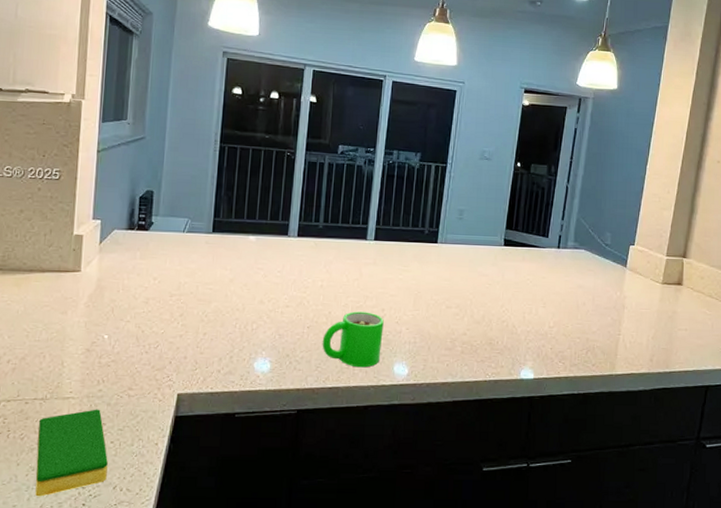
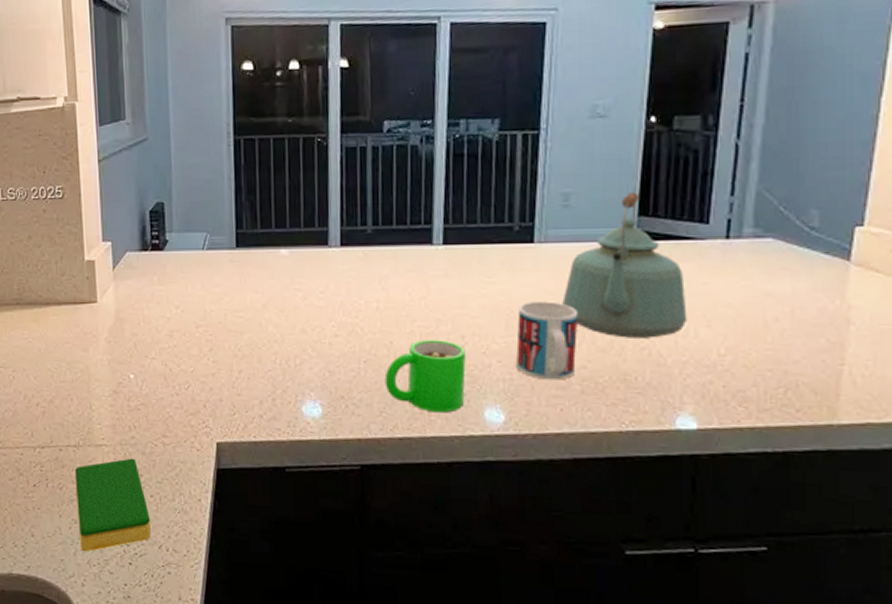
mug: none [419,285,464,343] -> present [516,301,579,380]
kettle: none [453,212,532,314] -> present [562,192,688,338]

